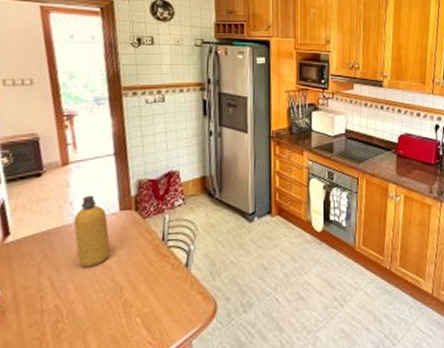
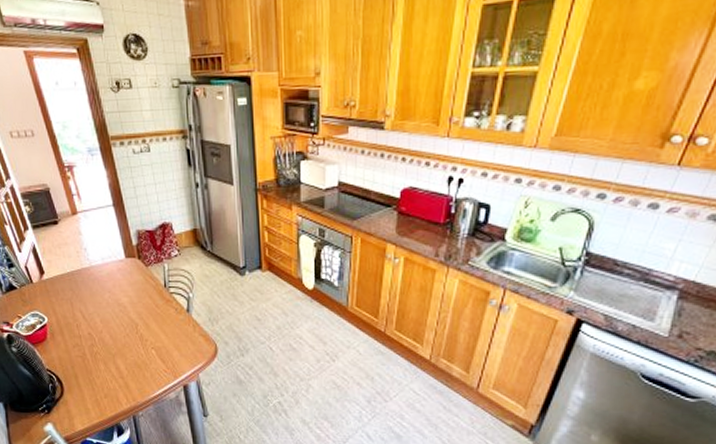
bottle: present [73,195,111,266] -> none [90,242,124,304]

